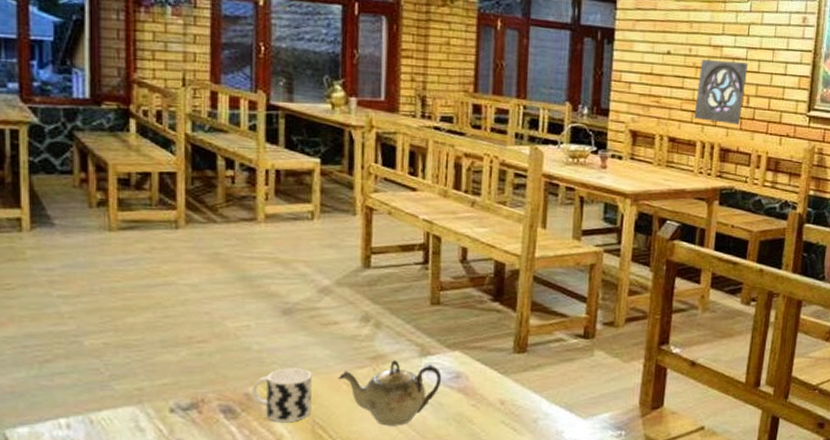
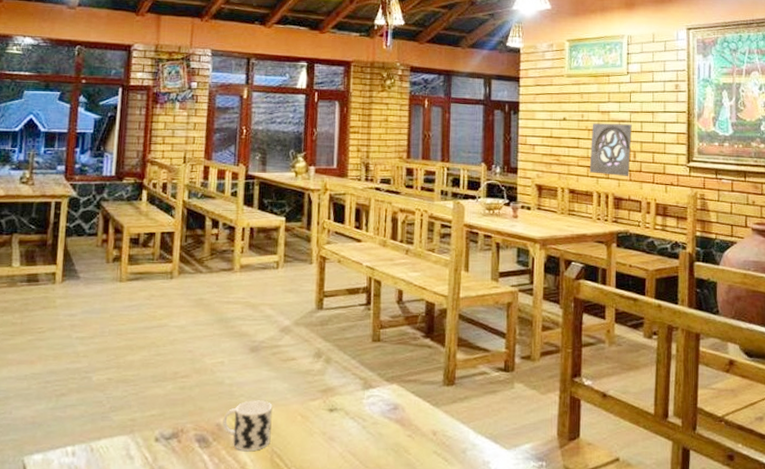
teapot: present [338,360,442,426] -> none [294,393,382,455]

